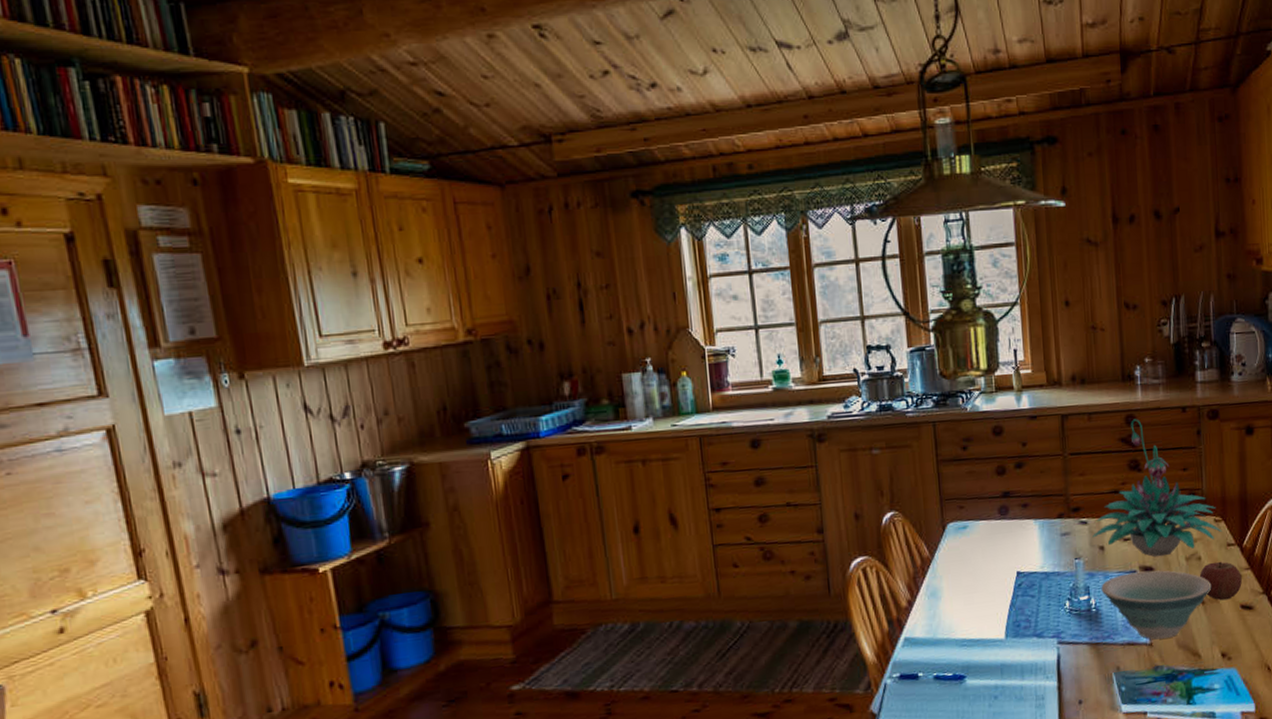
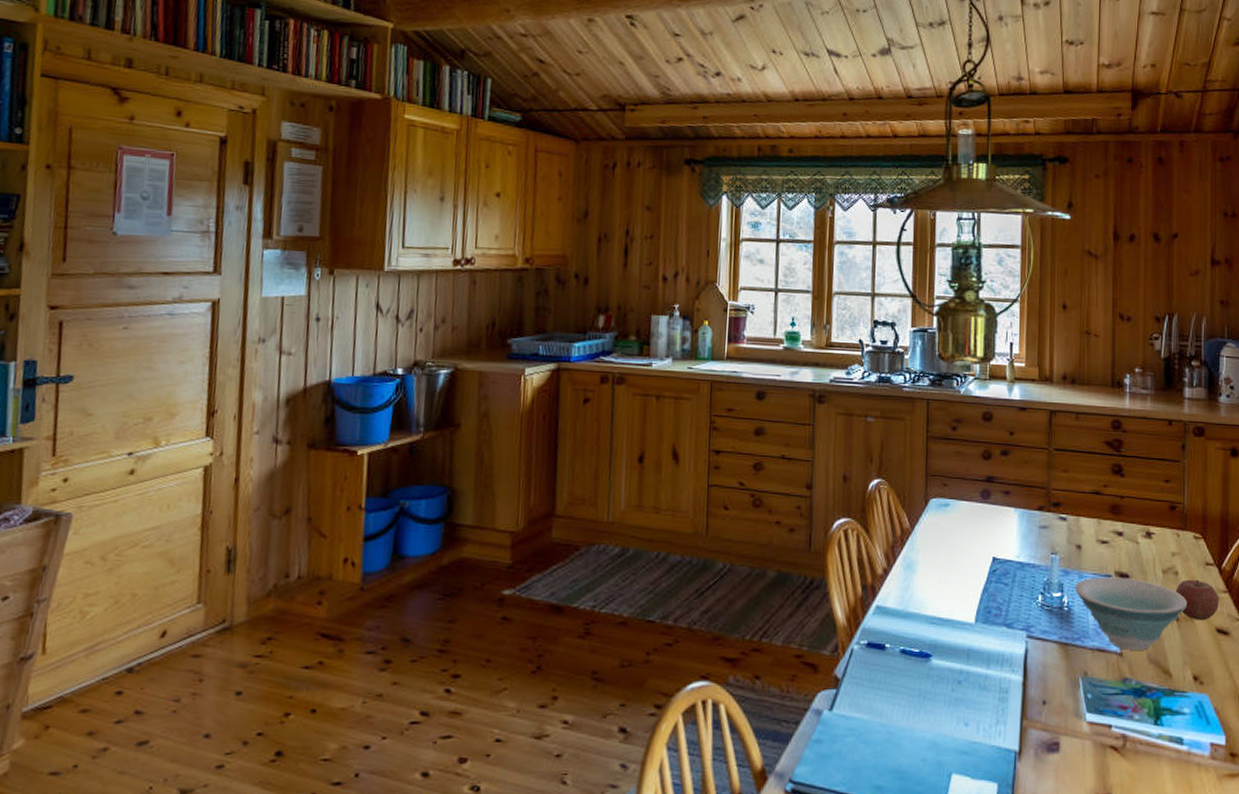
plant: present [1093,419,1222,557] -> none [1071,424,1201,564]

